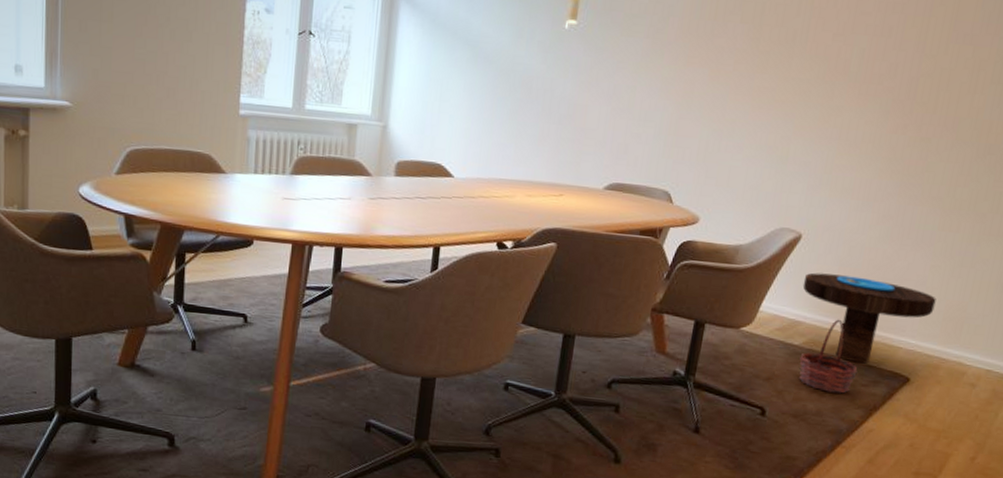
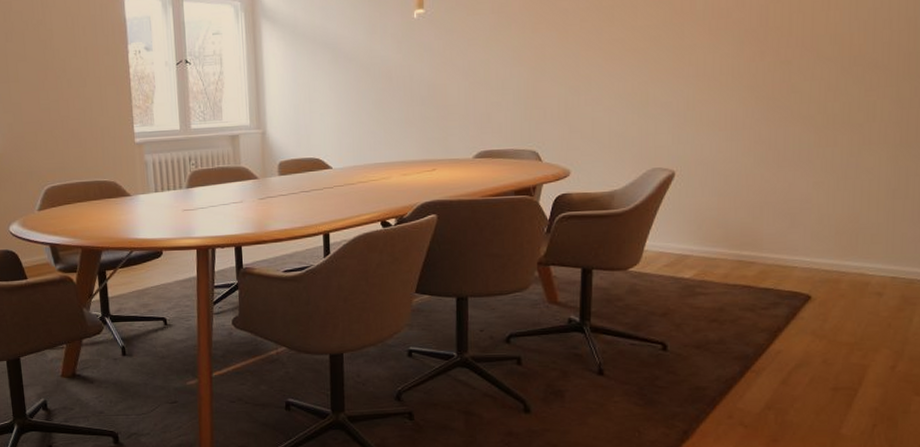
basket: present [798,319,858,394] -> none [693,247,755,320]
side table: present [802,272,936,364] -> none [684,204,825,288]

